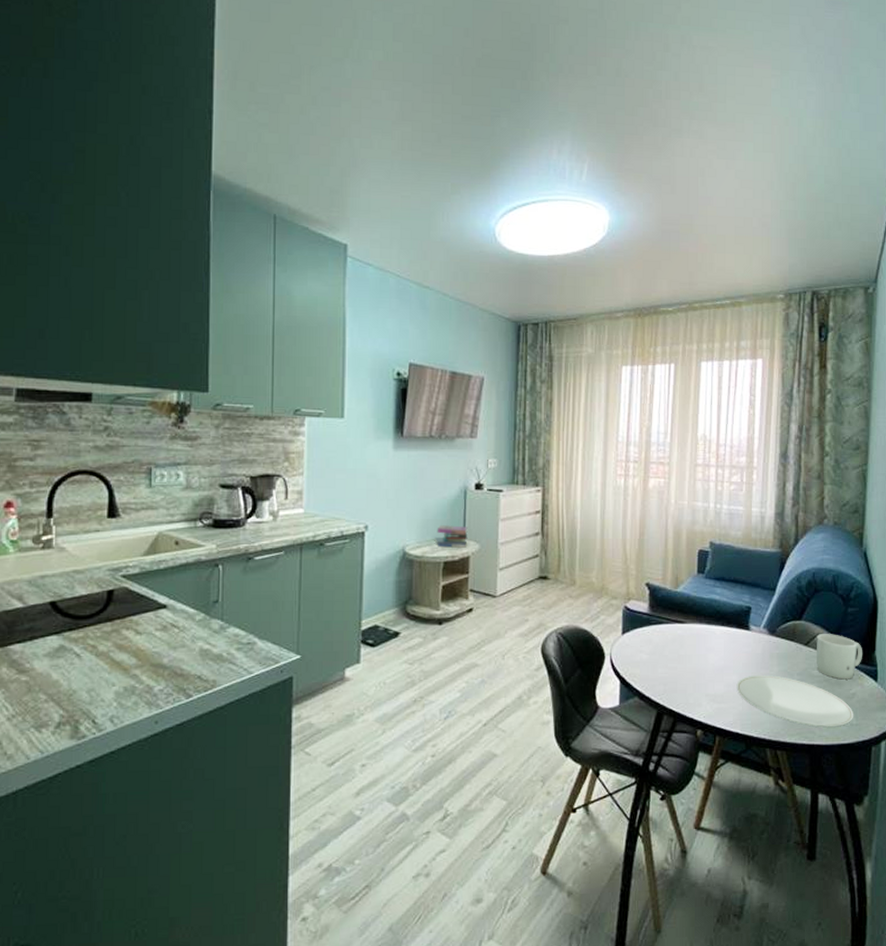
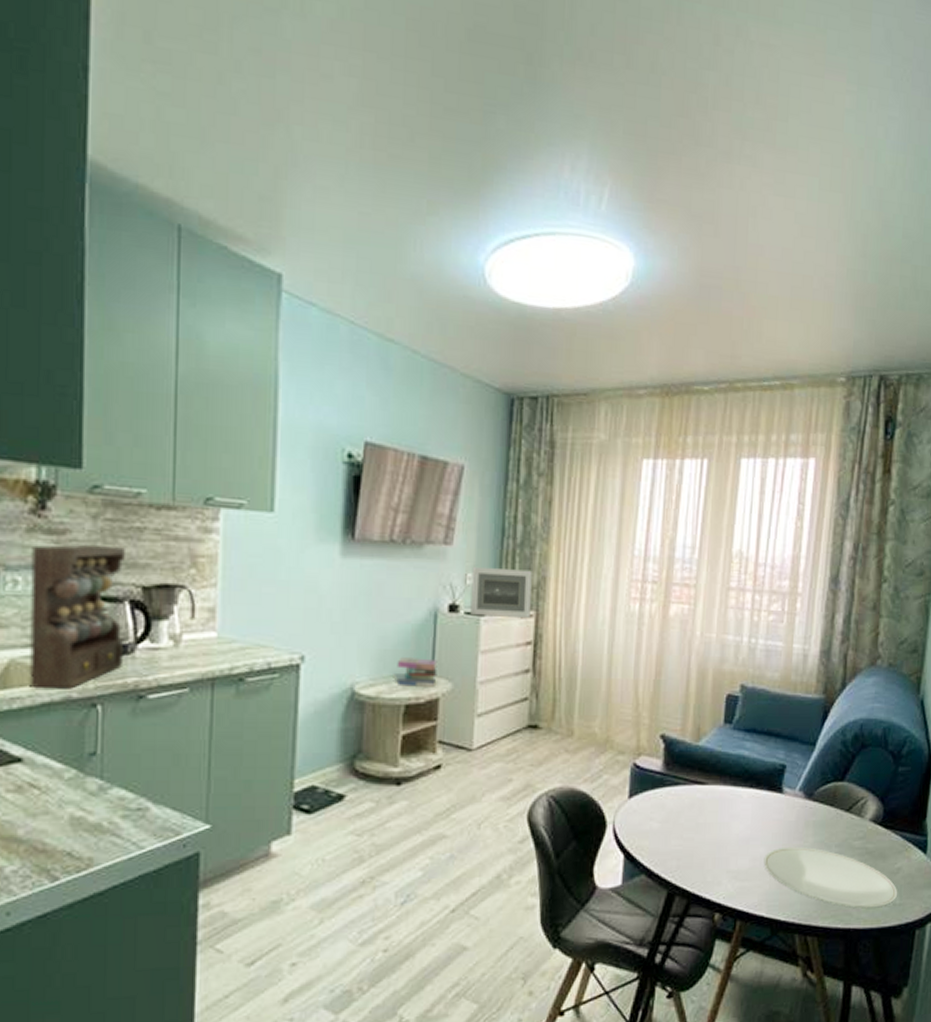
spice rack: none [172,447,239,554] -> present [29,545,127,689]
picture frame: none [492,454,539,493] -> present [470,566,532,619]
mug: present [817,634,863,680] -> none [858,798,913,852]

